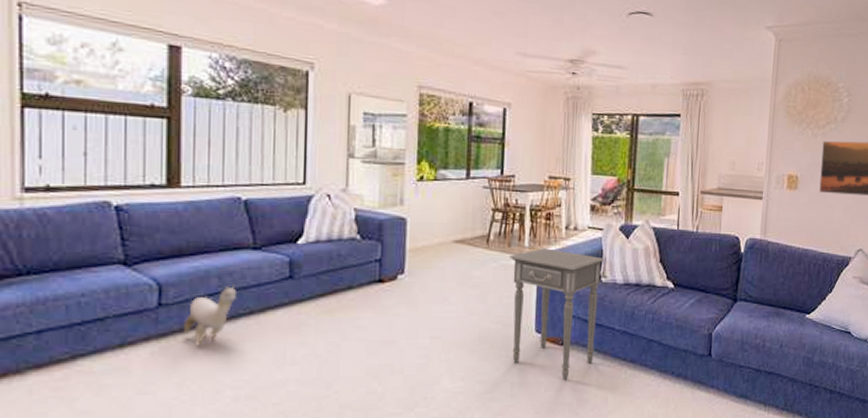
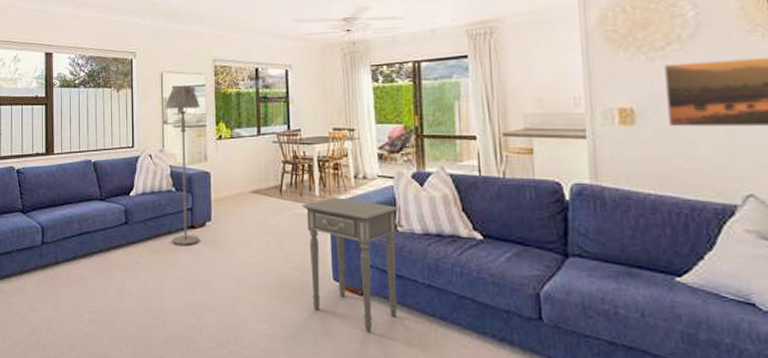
plush toy: present [183,285,238,346] -> none [57,228,91,277]
floor lamp: none [352,111,398,302] -> present [165,85,200,245]

